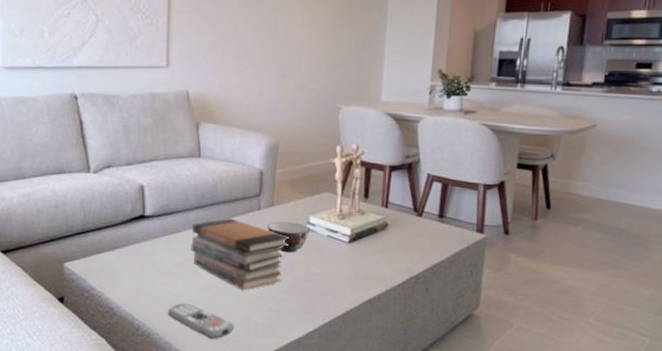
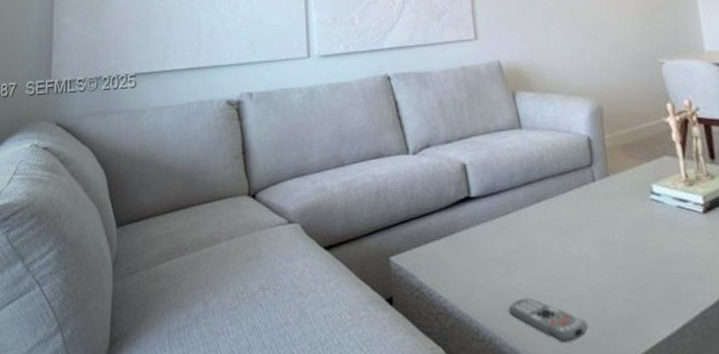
book stack: present [191,218,289,290] -> none [523,193,634,278]
soup bowl: present [267,222,311,253] -> none [605,193,657,230]

